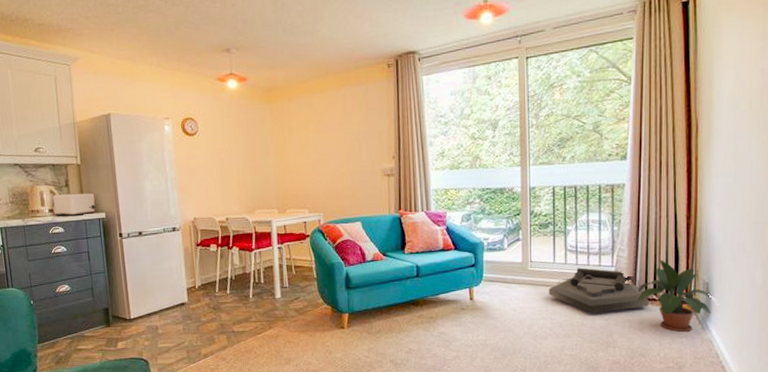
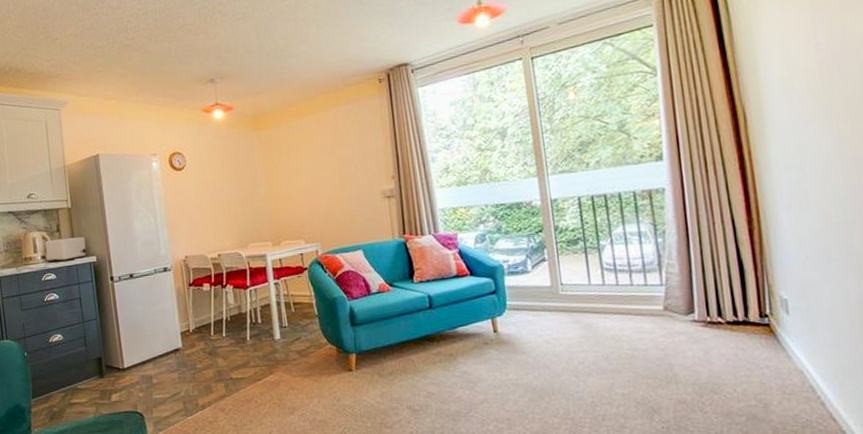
dog bed: present [548,267,649,313] -> none [586,288,714,343]
potted plant: present [637,259,712,332] -> none [698,274,797,361]

